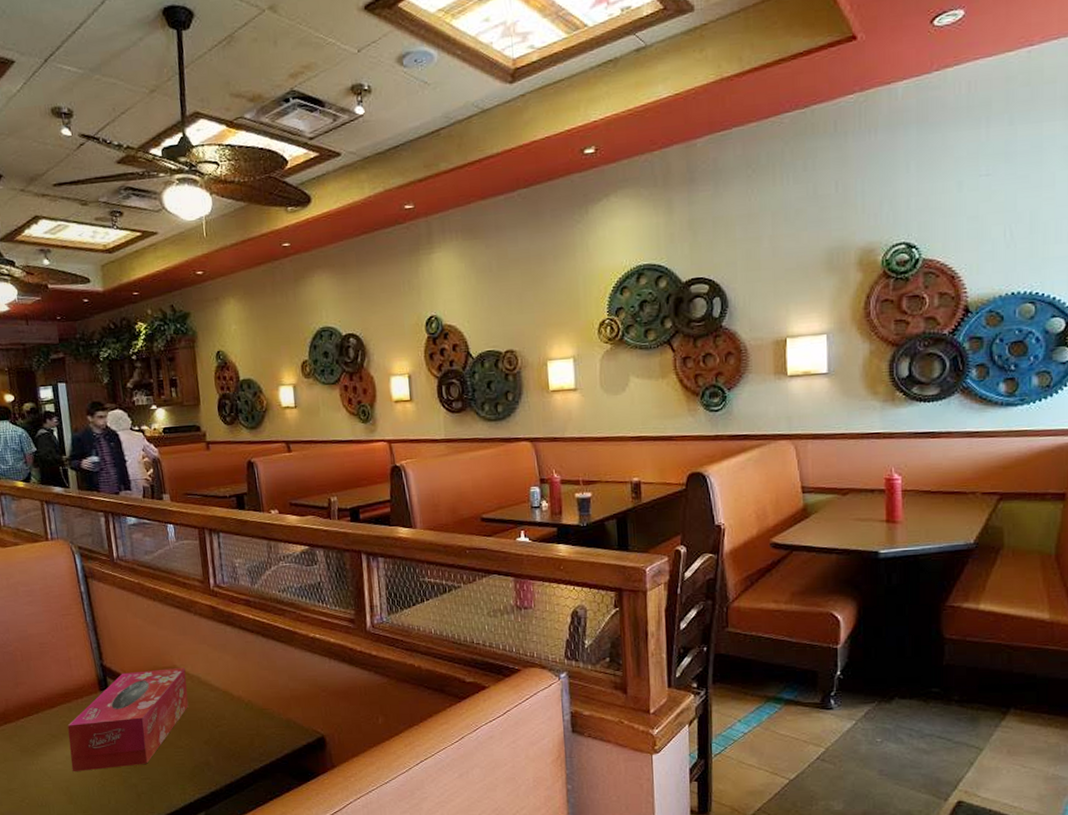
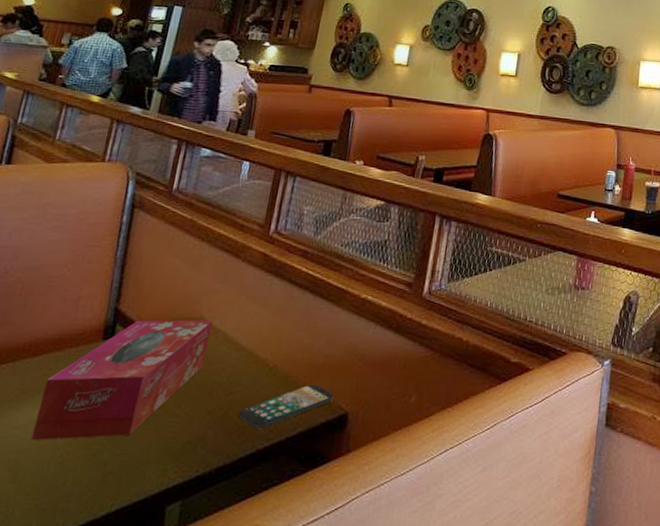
smartphone: none [230,714,308,753] -> present [238,384,334,429]

